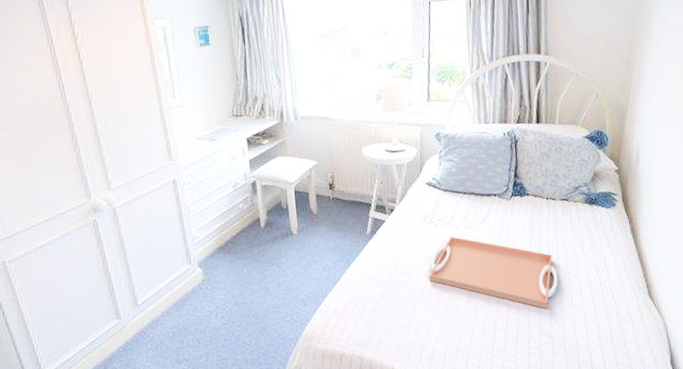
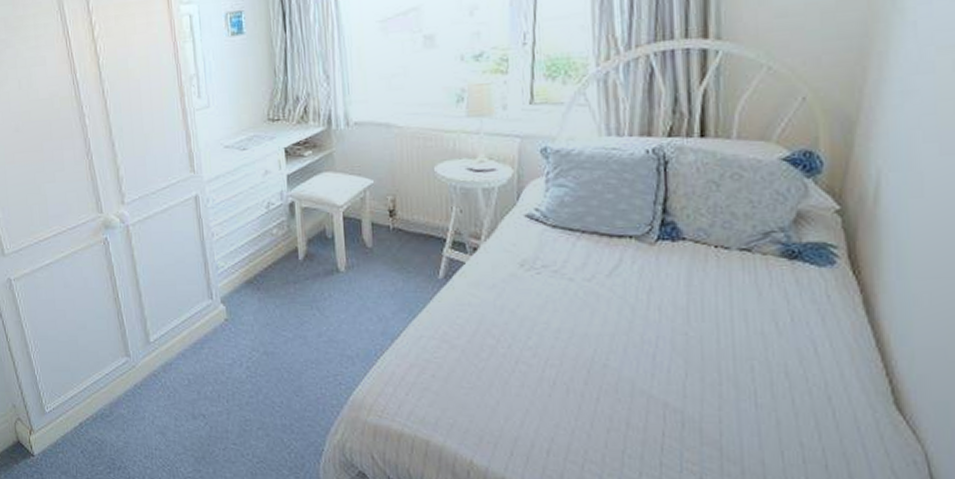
serving tray: present [429,236,558,309] -> none [527,291,733,407]

